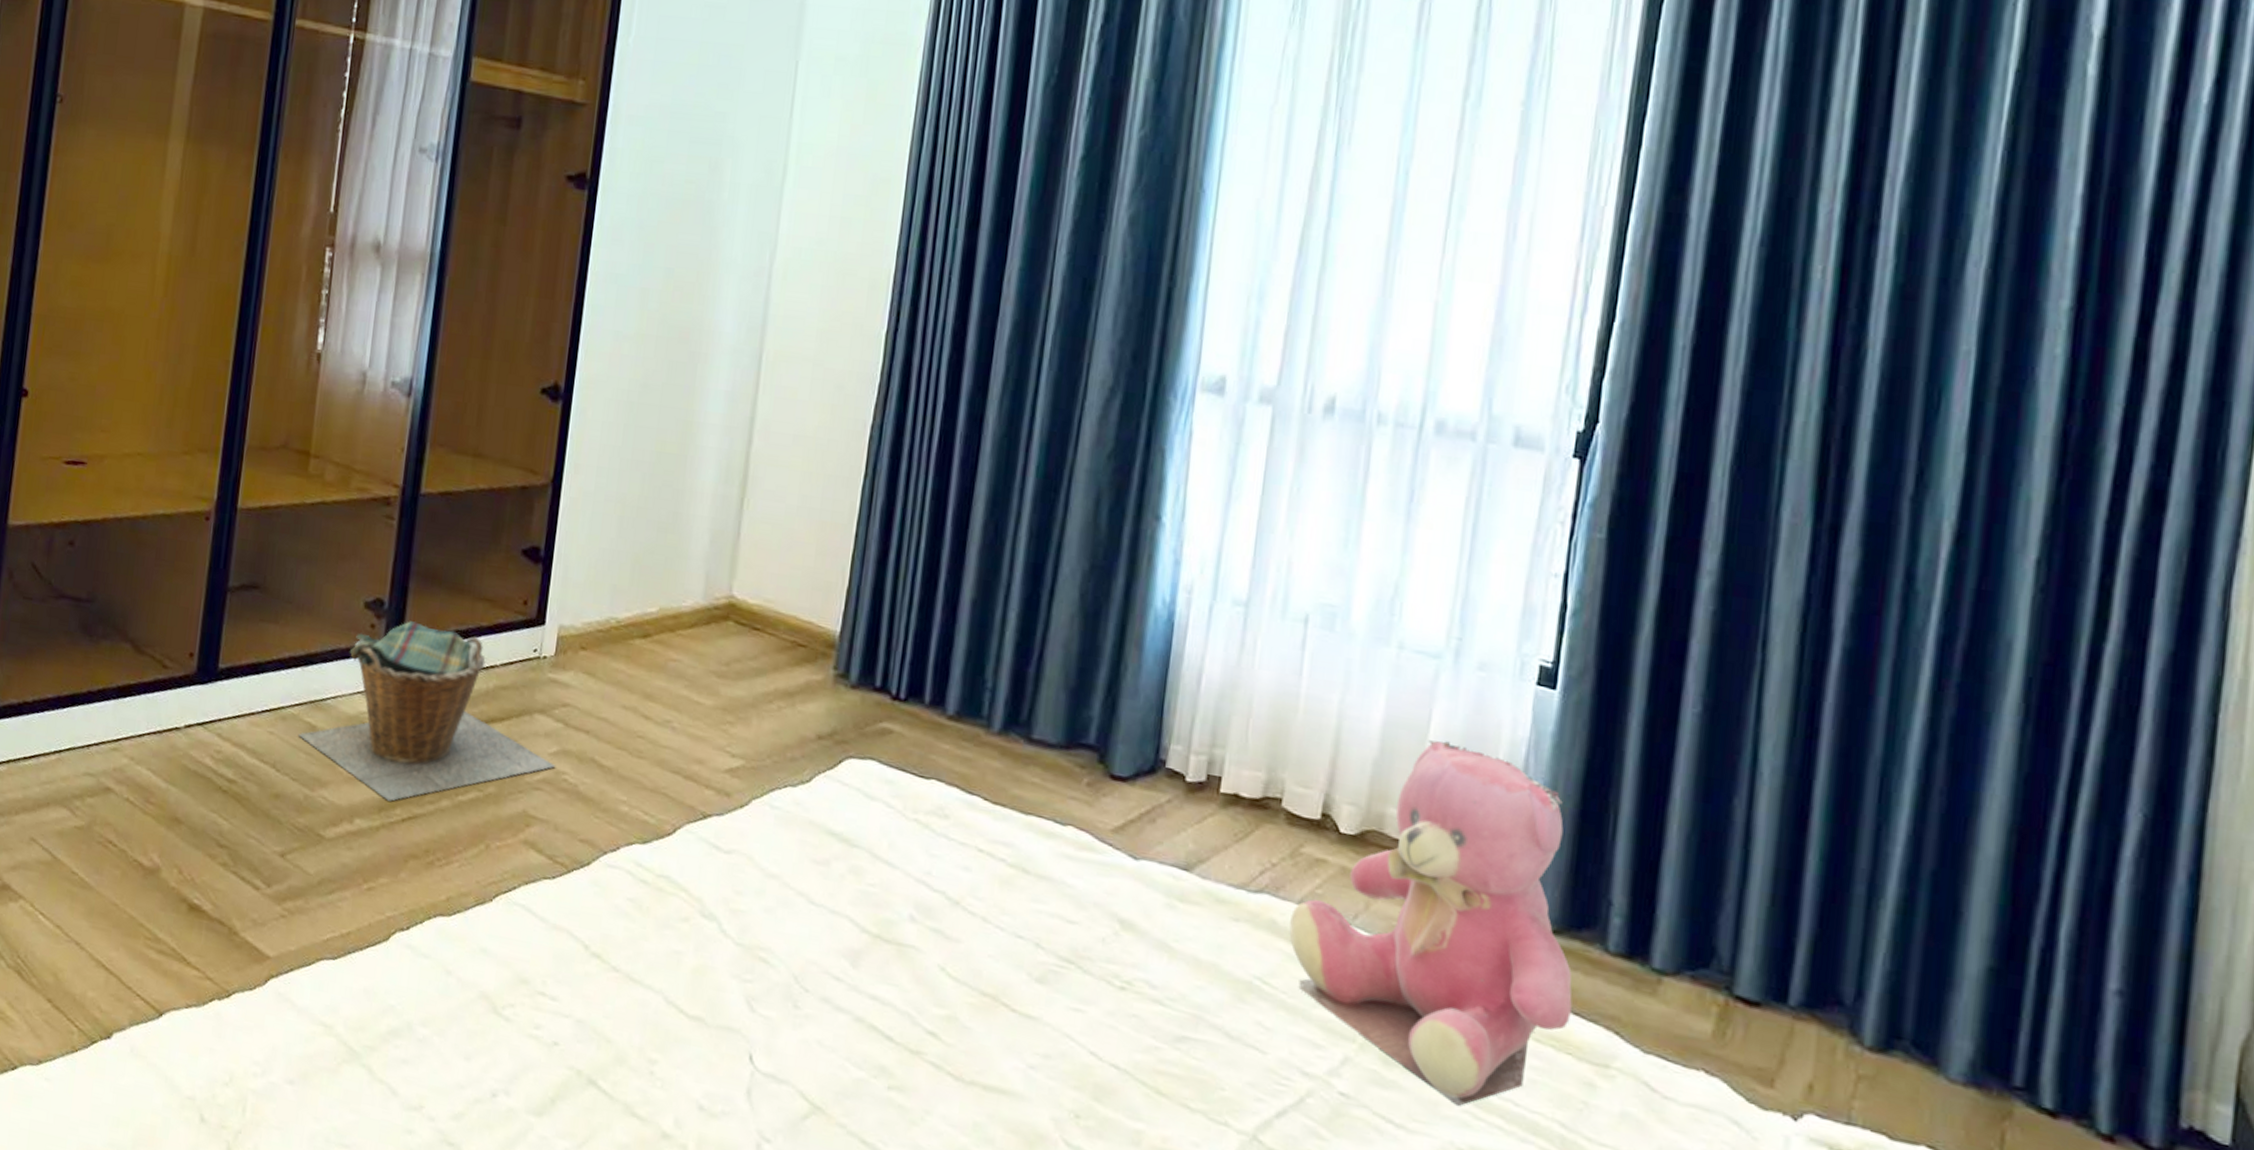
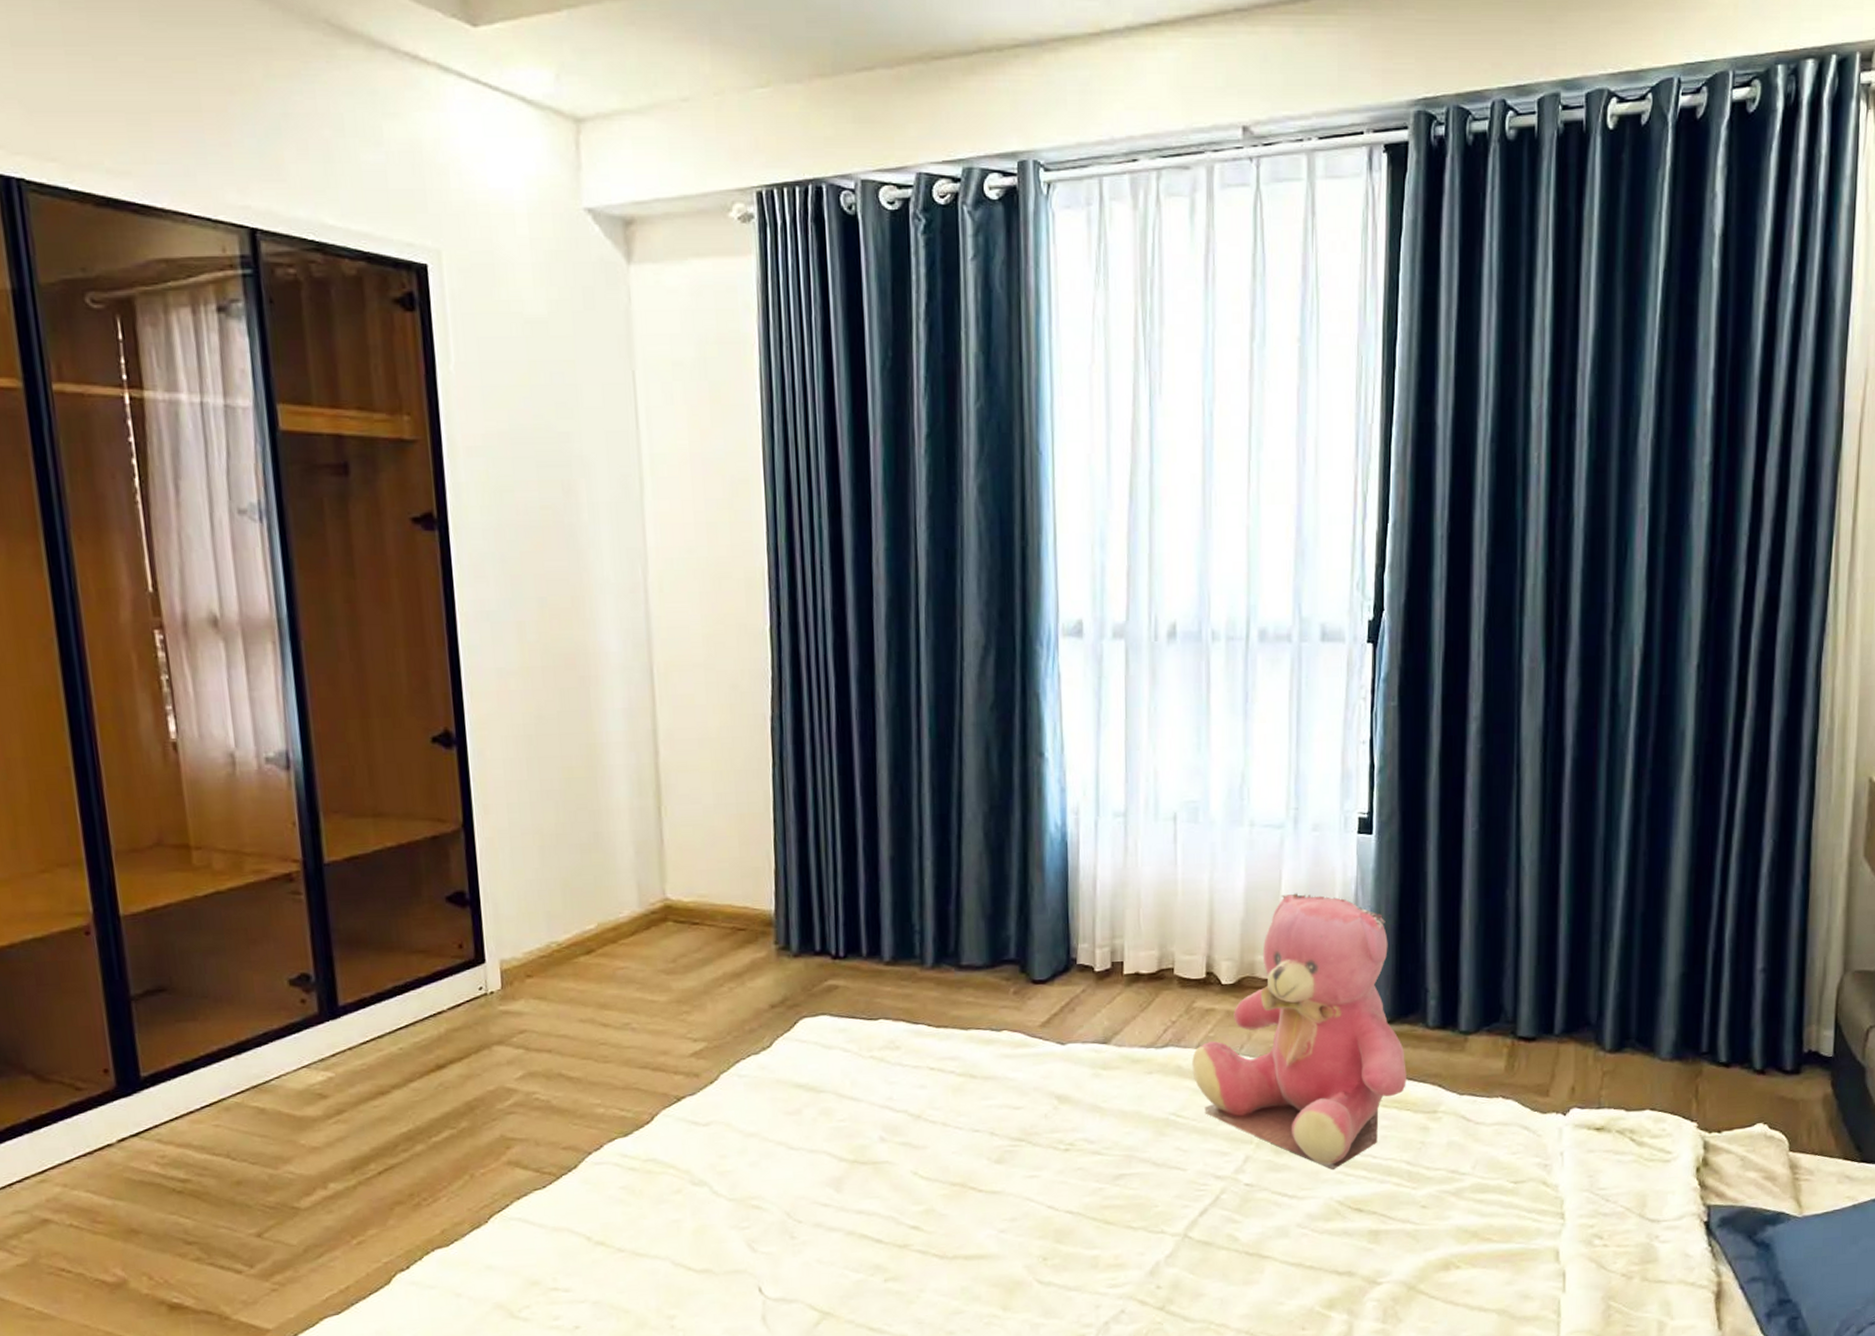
laundry basket: present [299,621,556,801] -> none [248,987,525,1160]

